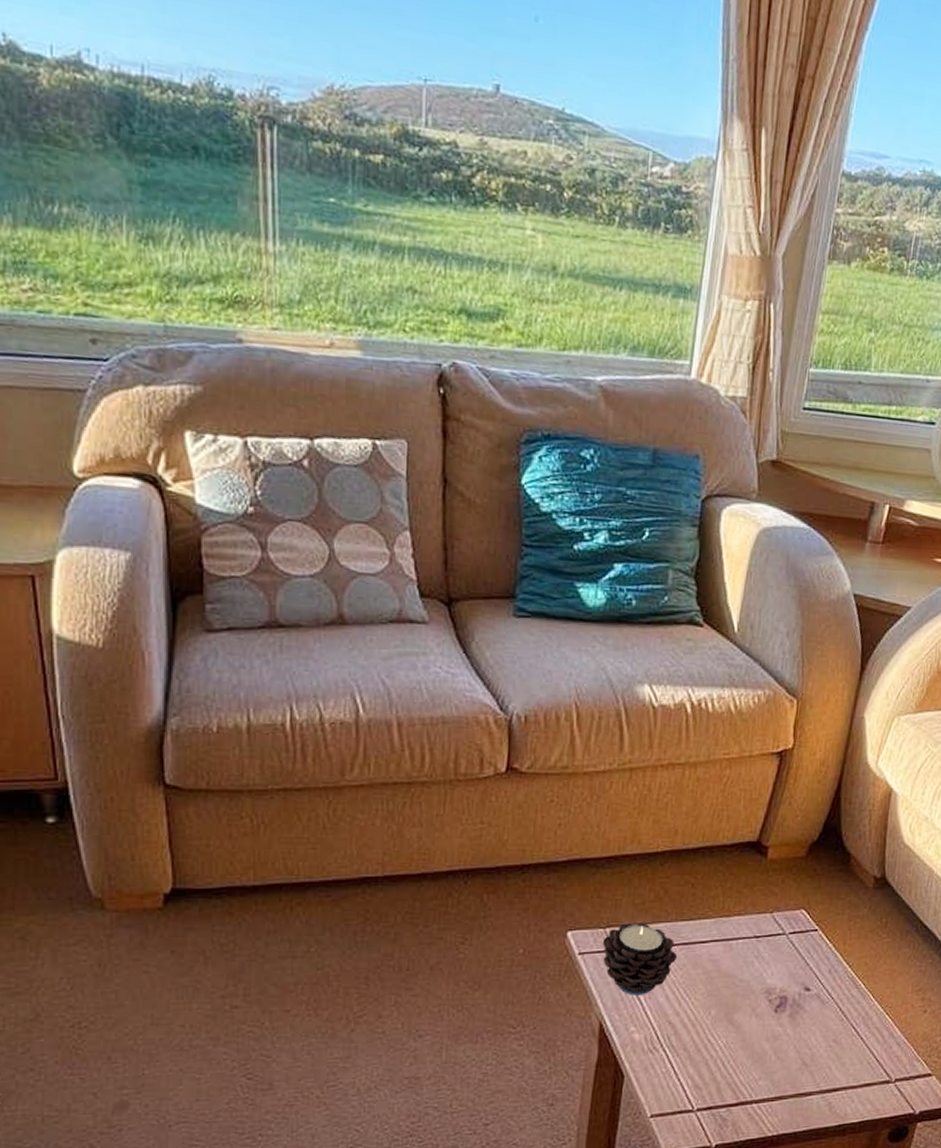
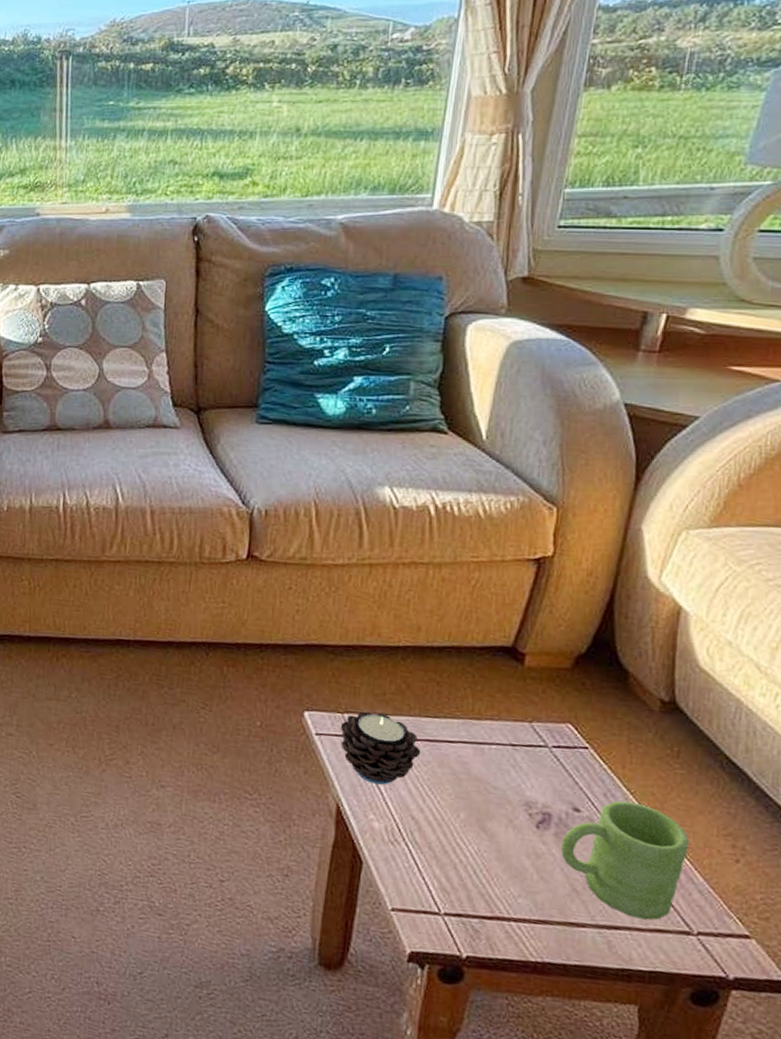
mug: none [794,974,892,1078] -> present [560,800,689,921]

